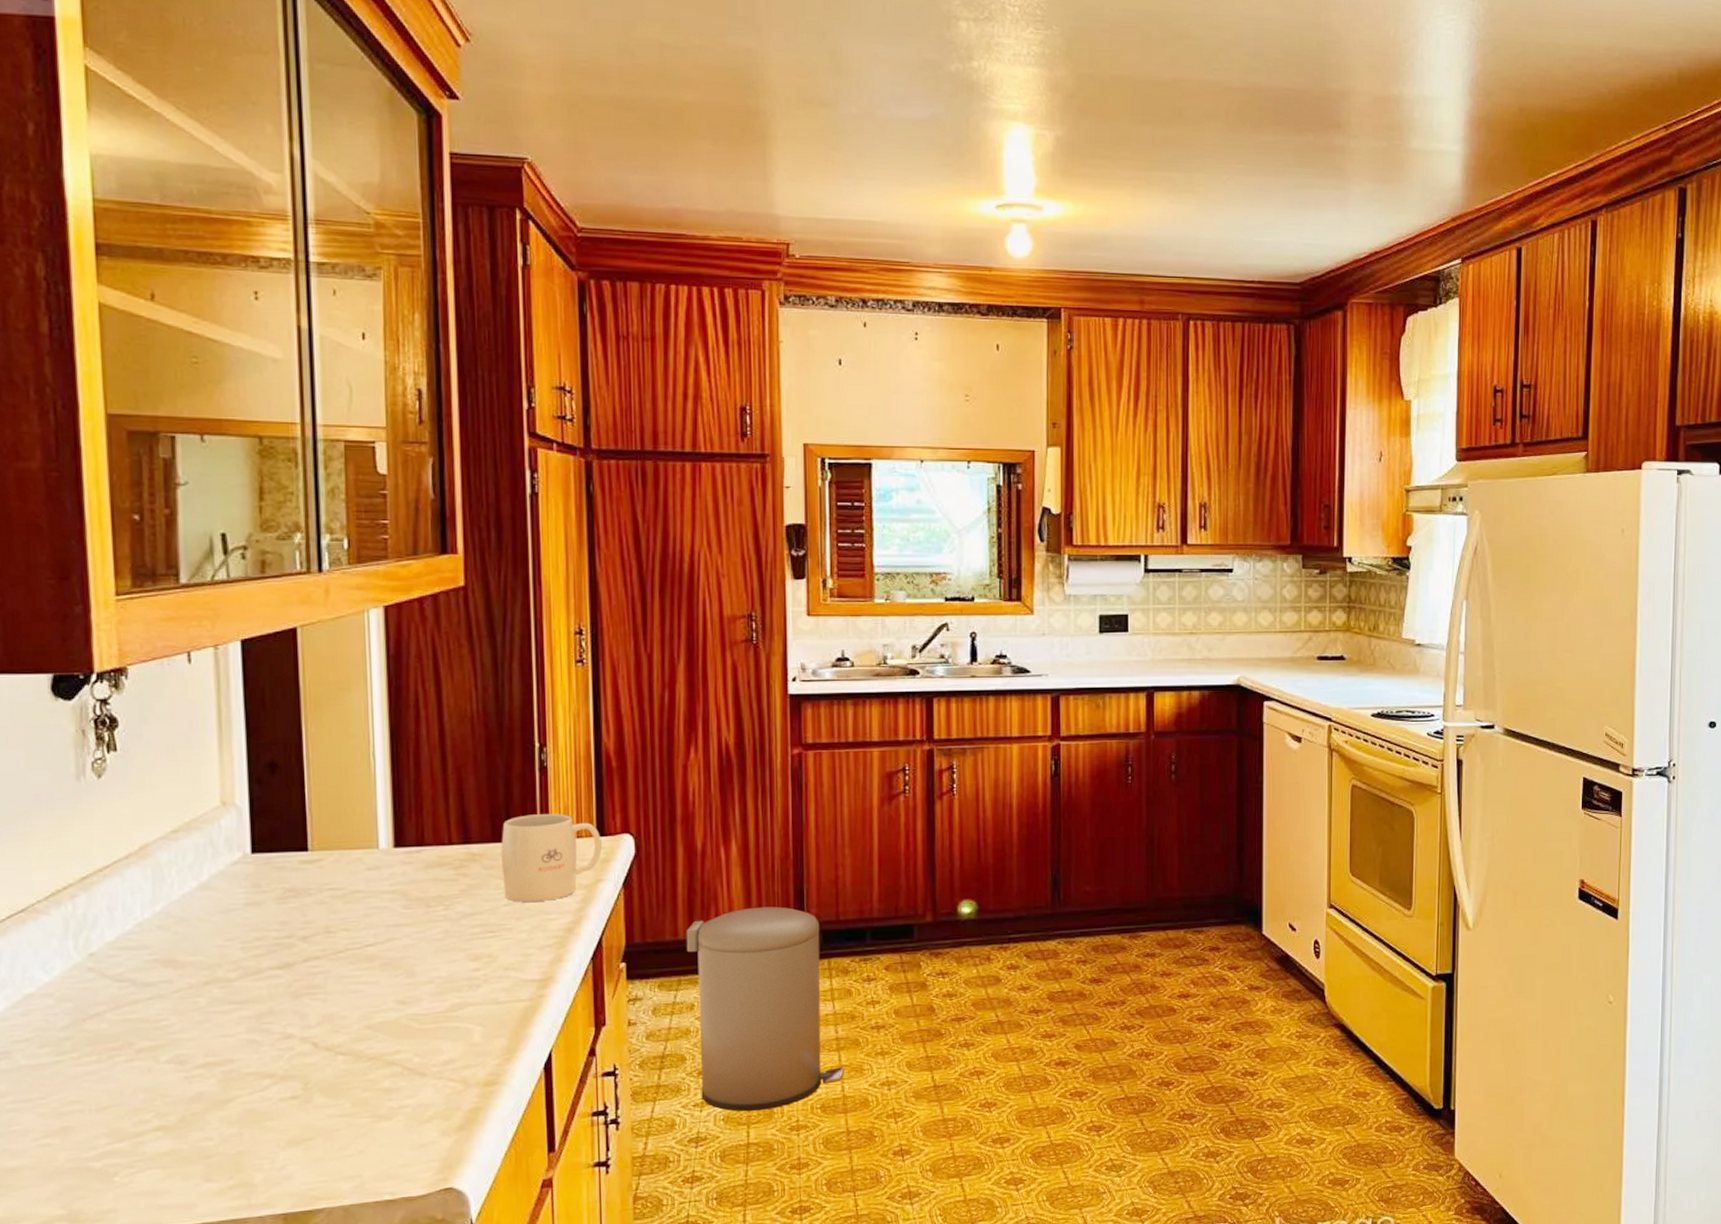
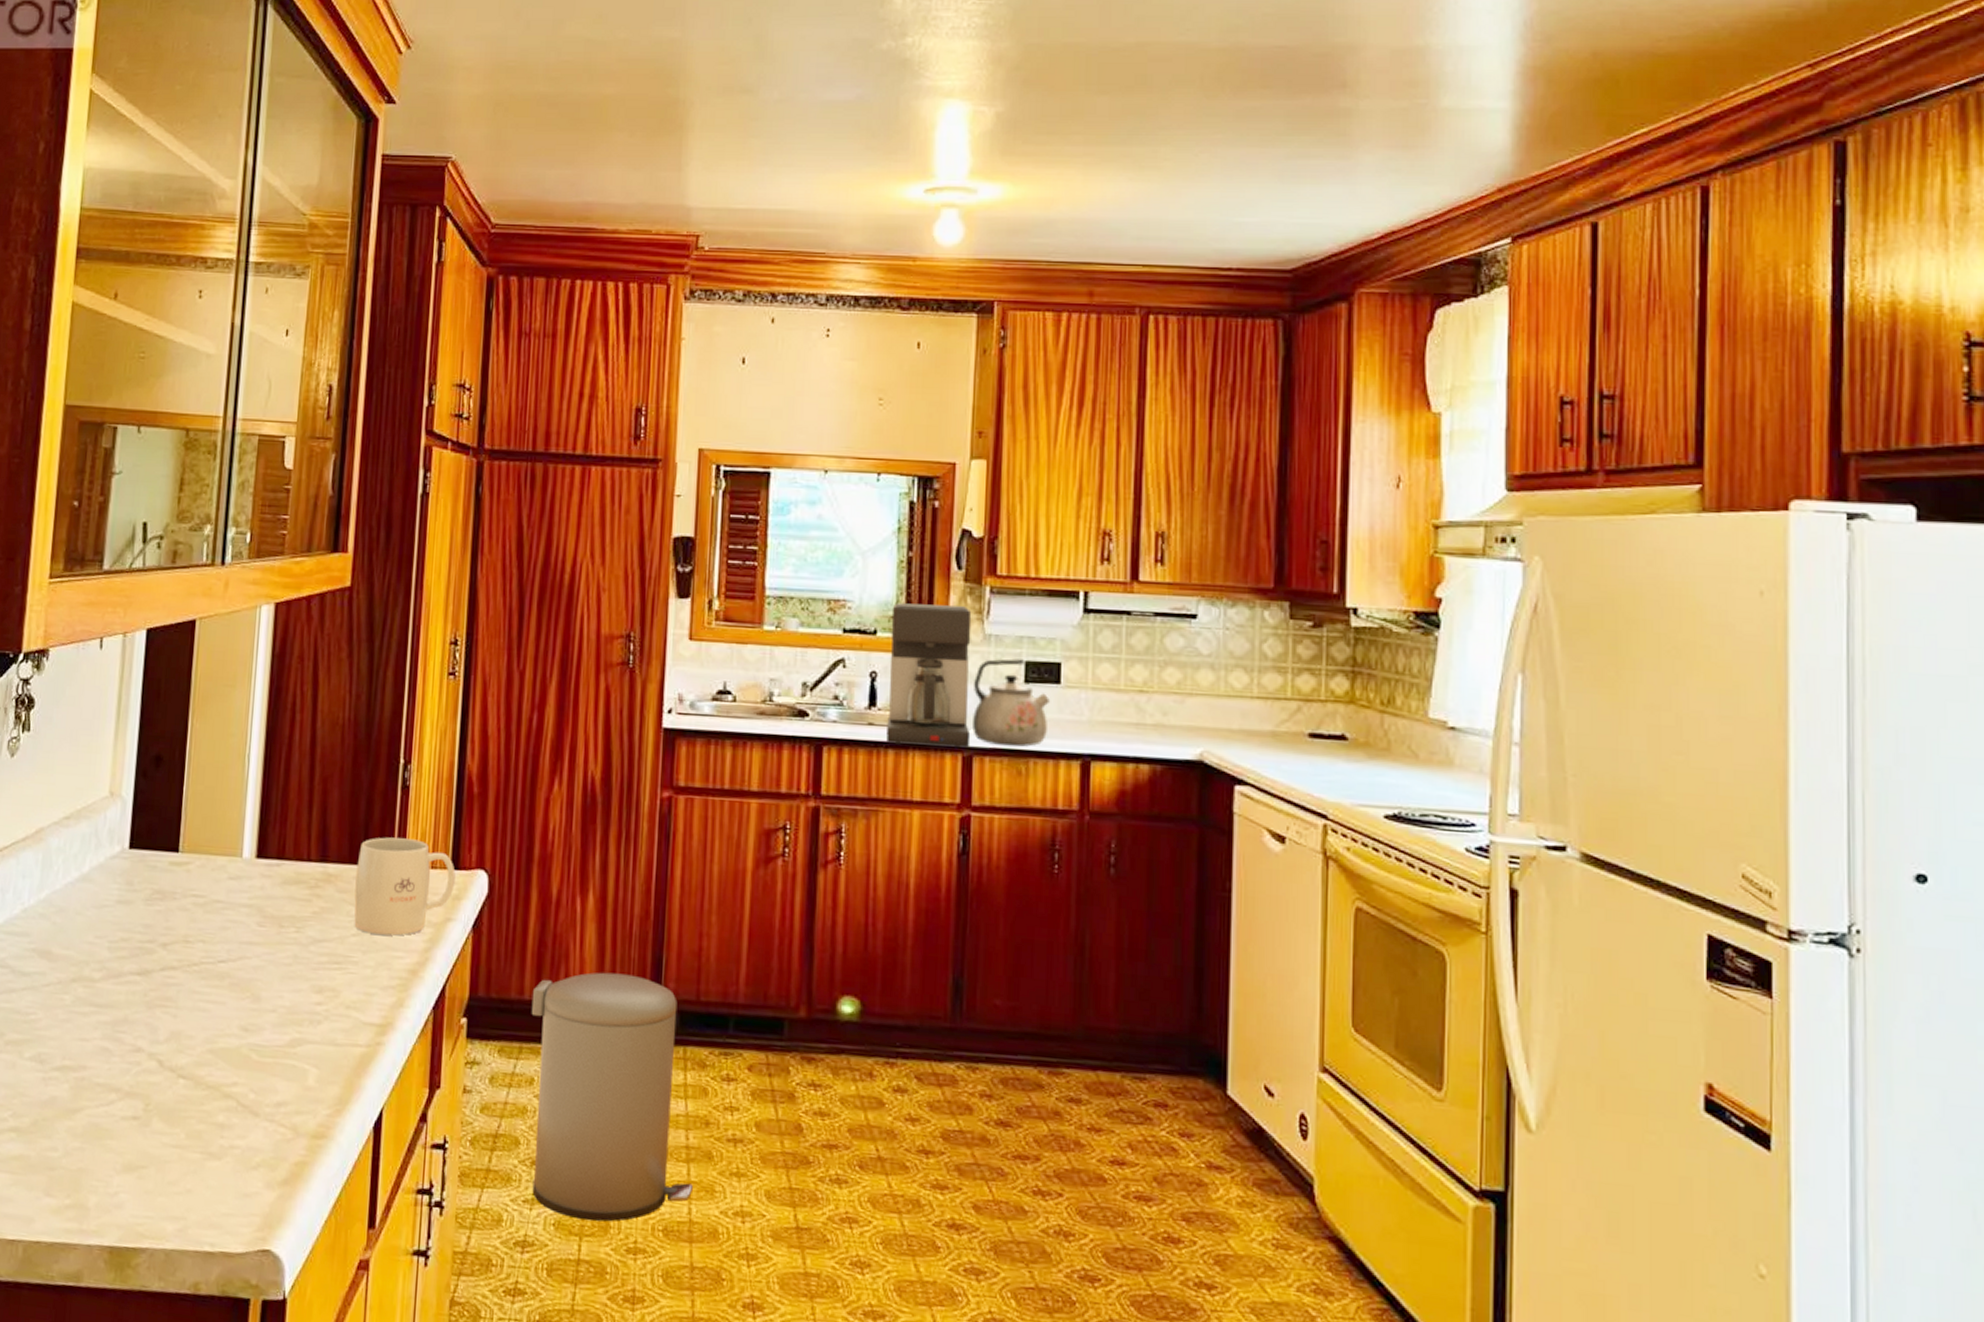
coffee maker: none [986,573,1057,692] -> present [886,603,972,749]
kettle: none [1058,614,1121,686] -> present [973,658,1051,748]

